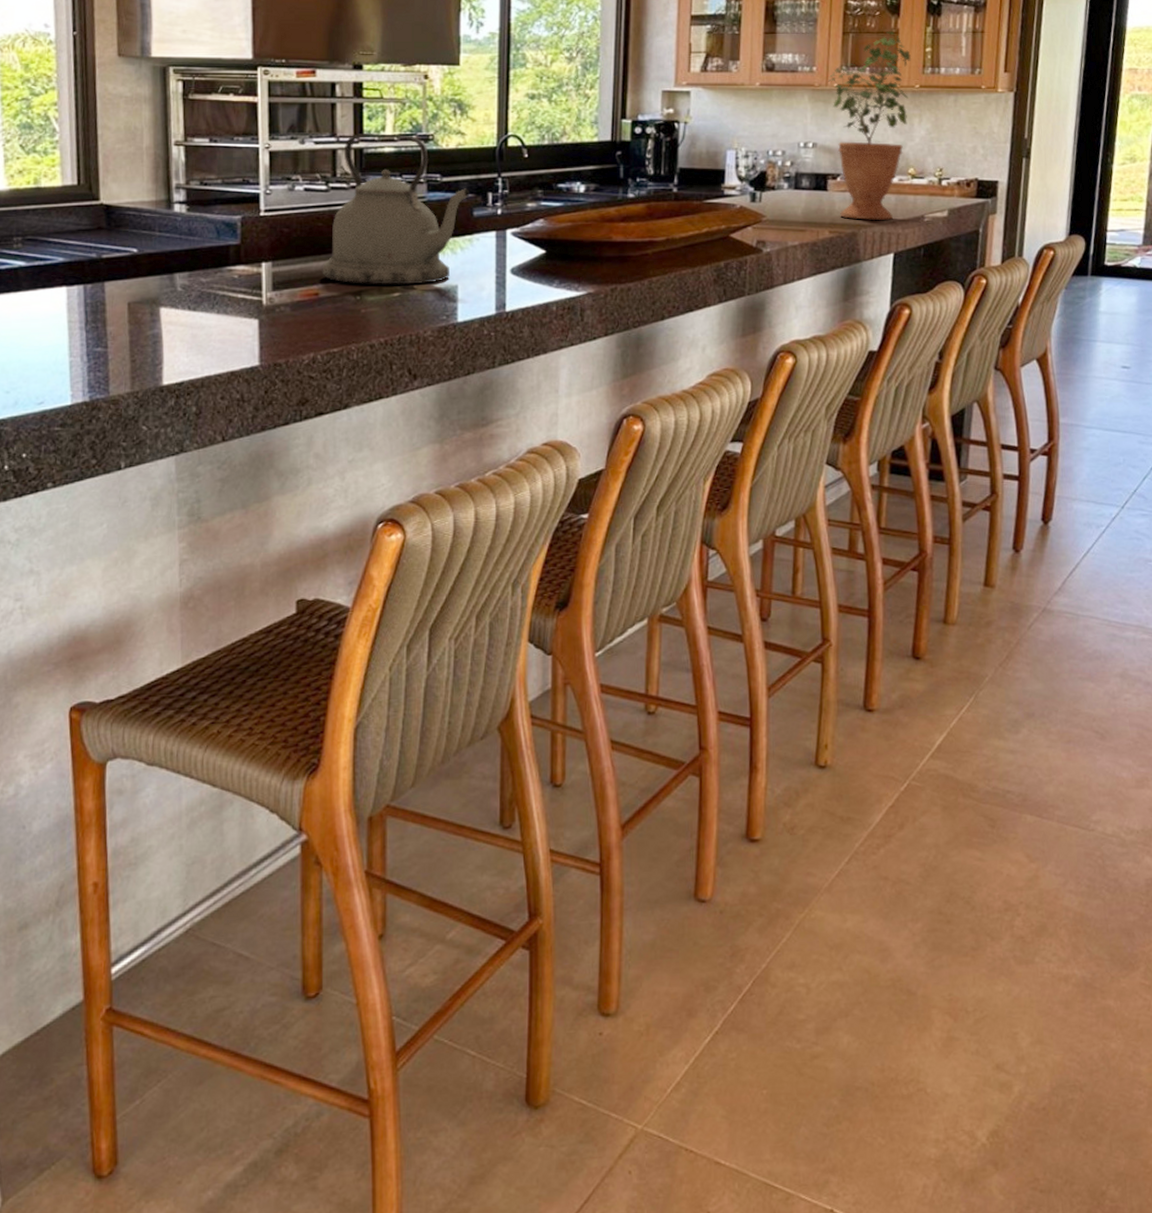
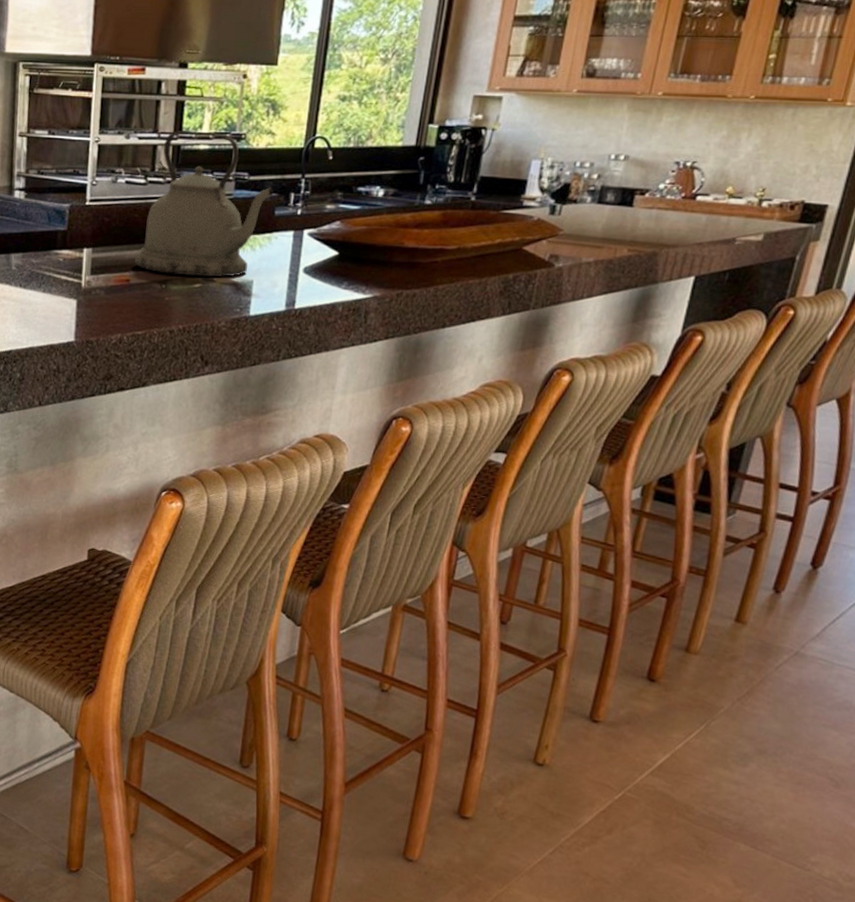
potted plant: present [828,31,911,220] -> none [642,35,751,241]

